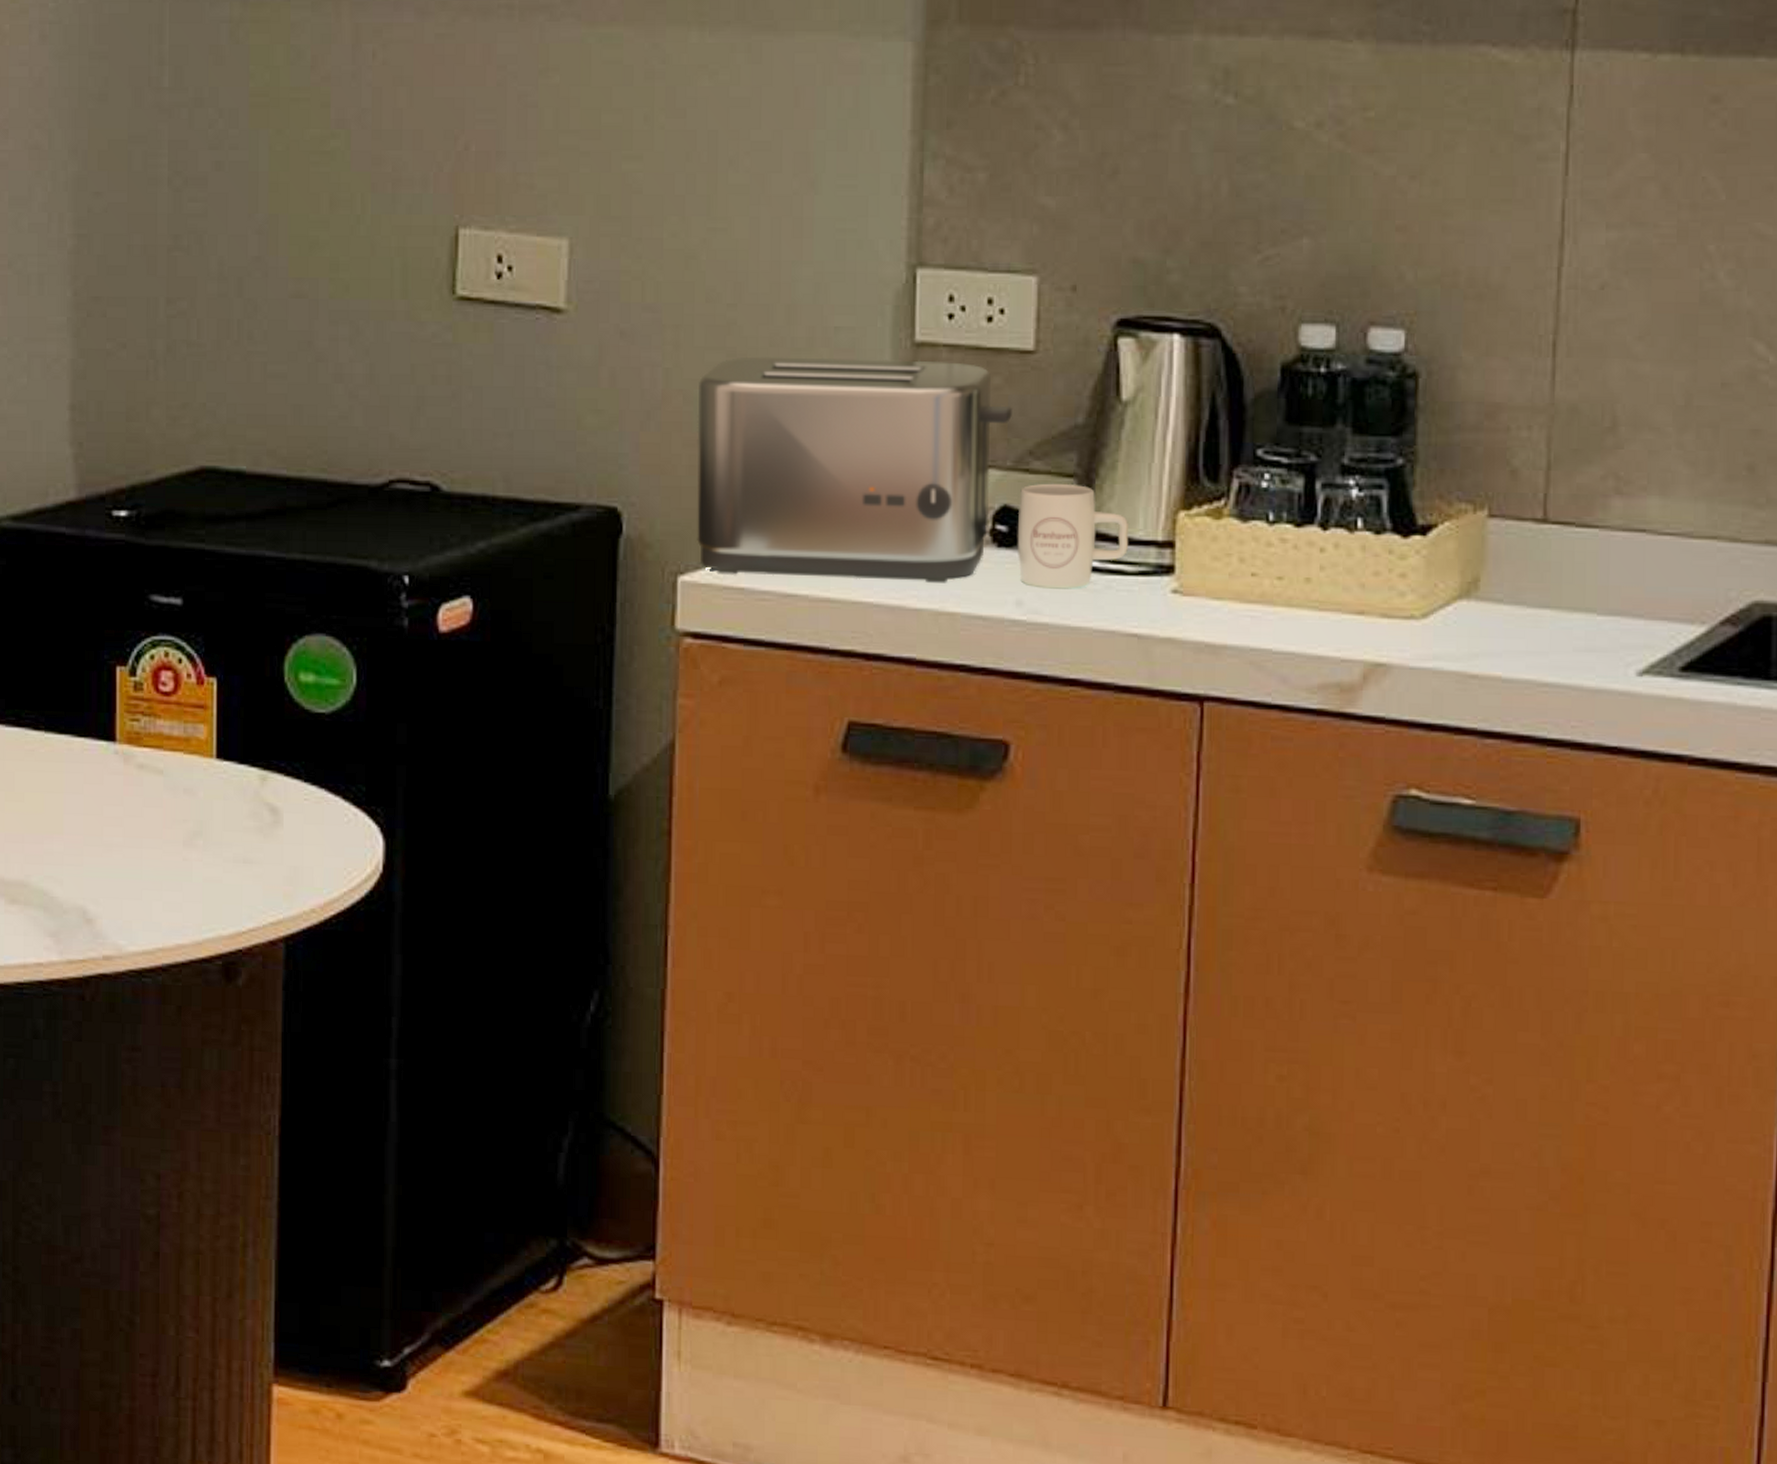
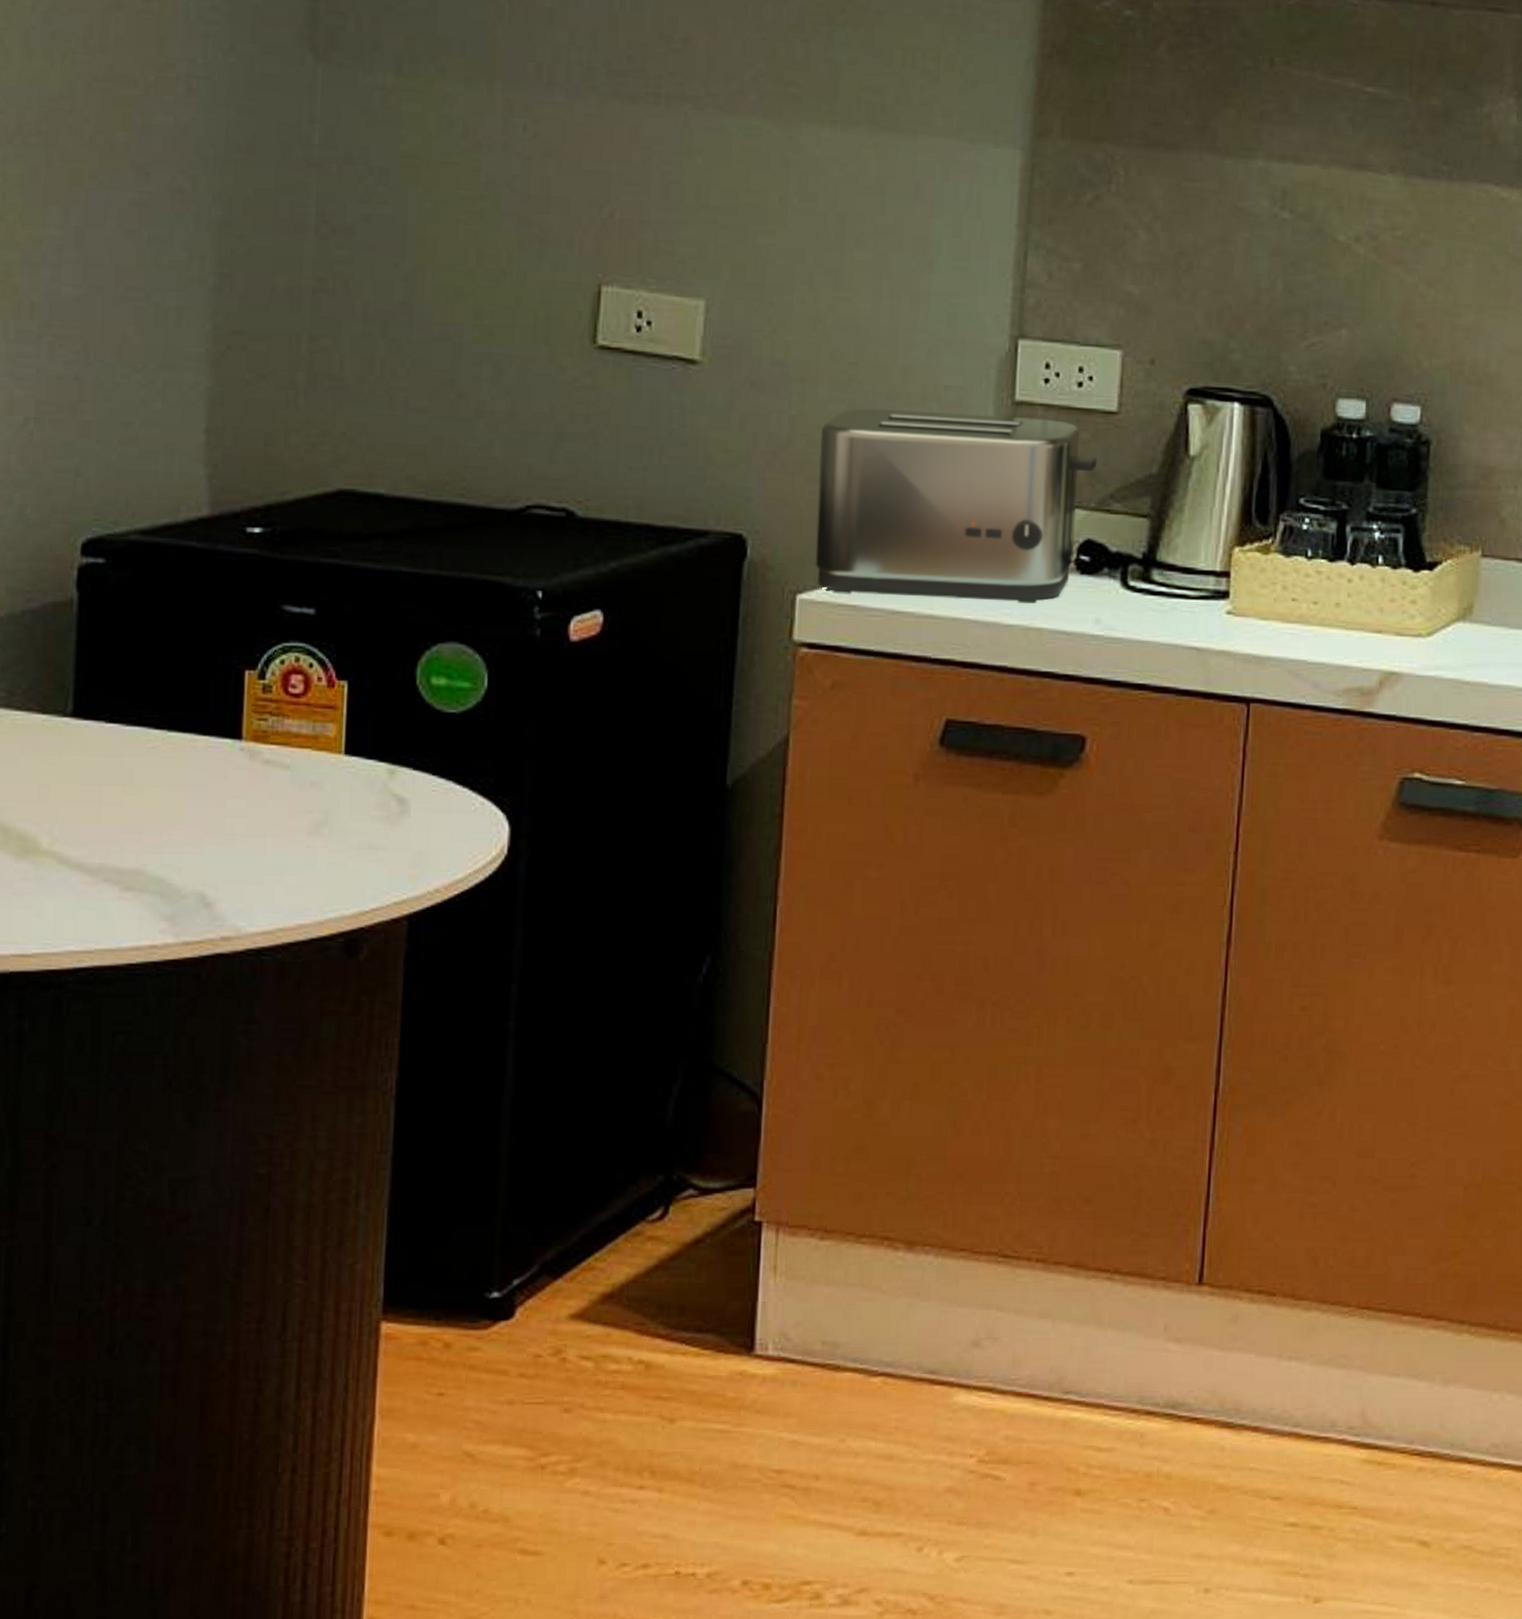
mug: present [1017,483,1128,589] -> none [1097,522,1192,610]

